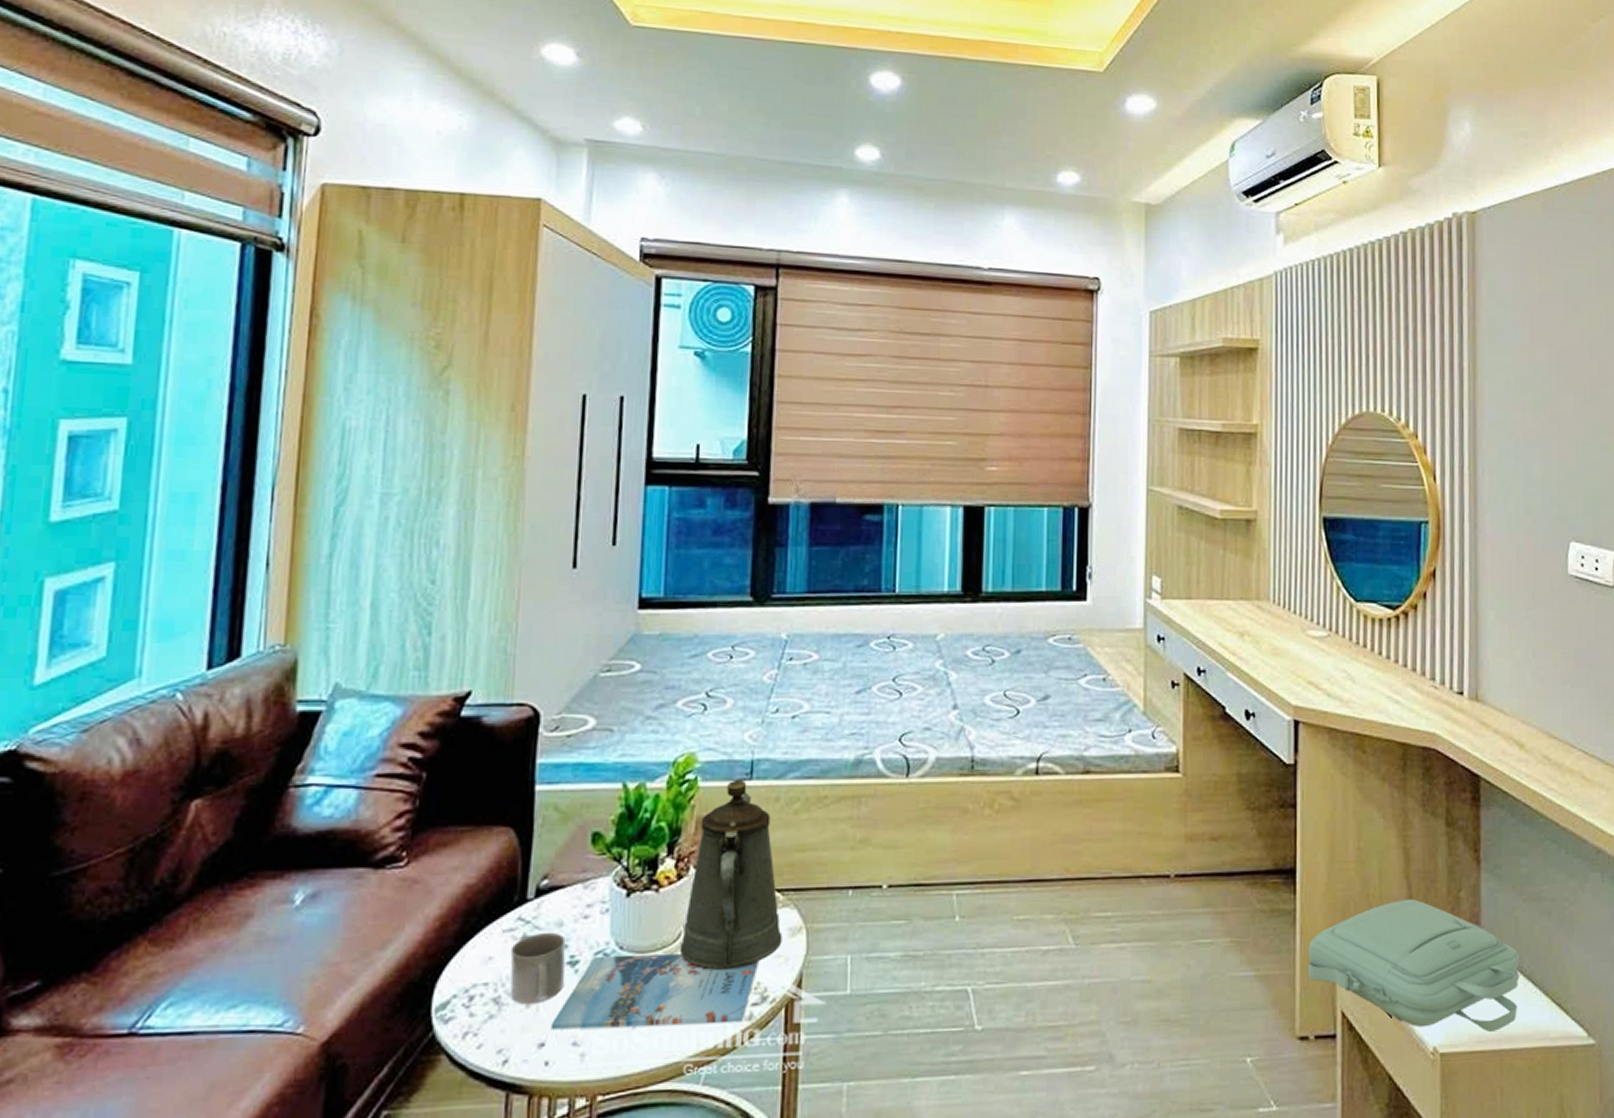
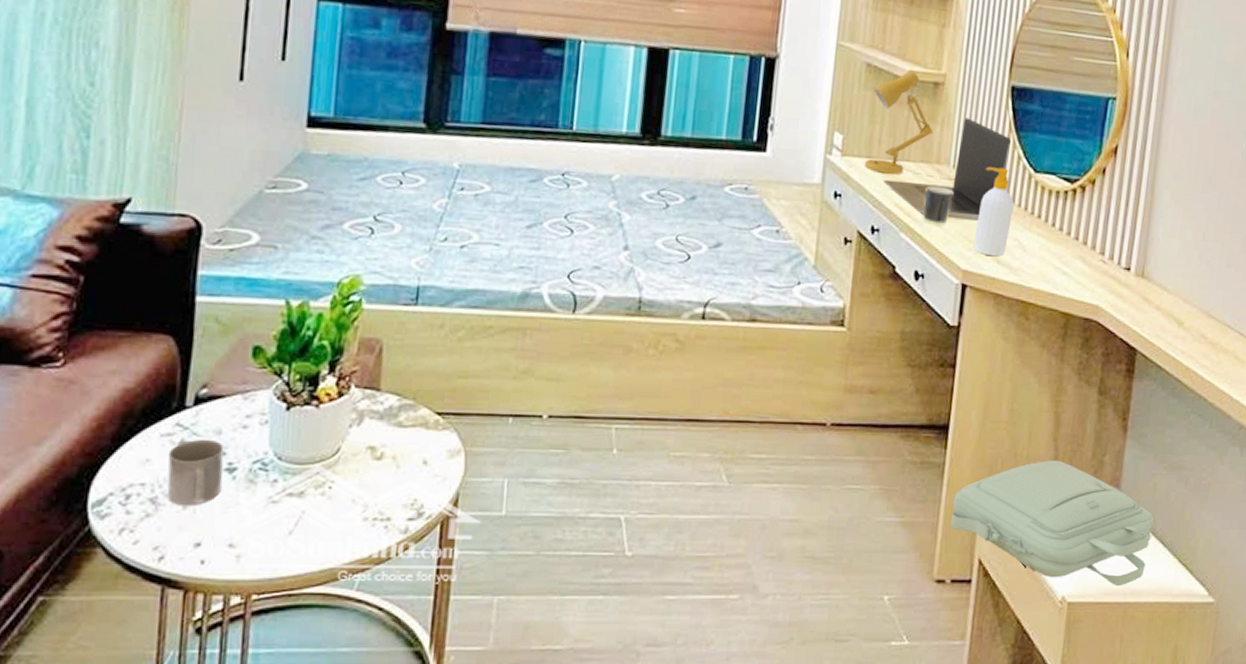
magazine: present [550,953,760,1030] -> none [207,464,418,535]
coffee pot: present [679,779,782,970] -> none [337,304,441,485]
desk lamp: none [1184,508,1276,615] -> present [864,69,955,180]
laptop computer: none [1205,552,1329,654] -> present [884,118,1012,220]
mug: none [1248,623,1278,662] -> present [922,186,955,225]
soap bottle: none [1301,600,1339,690] -> present [973,167,1015,257]

